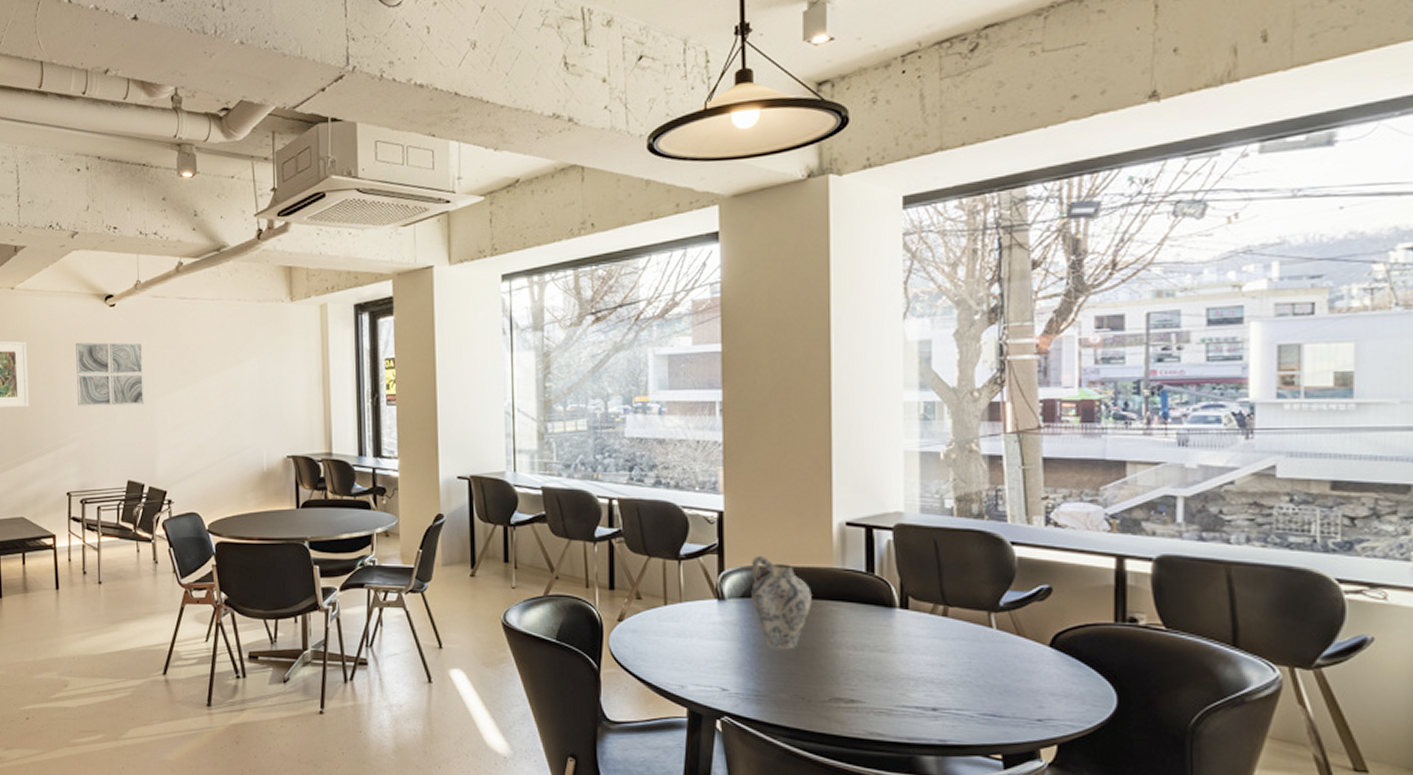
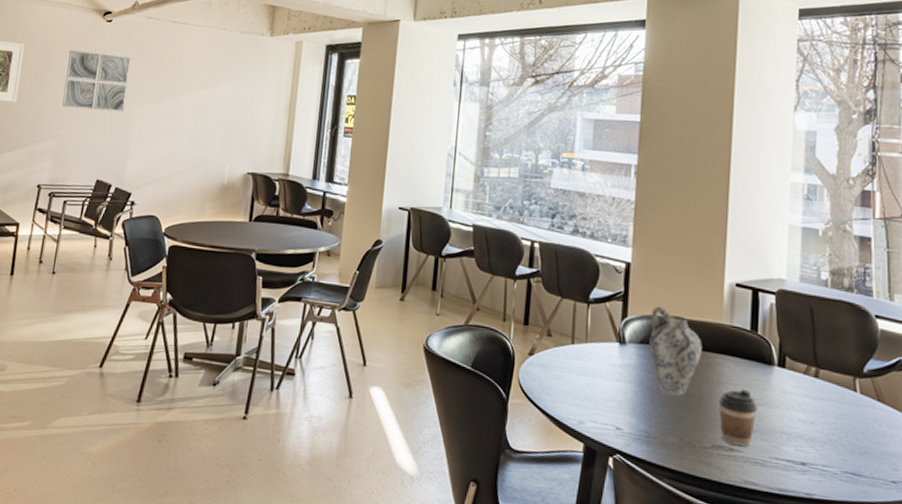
coffee cup: none [834,636,879,697] -> present [718,389,758,447]

